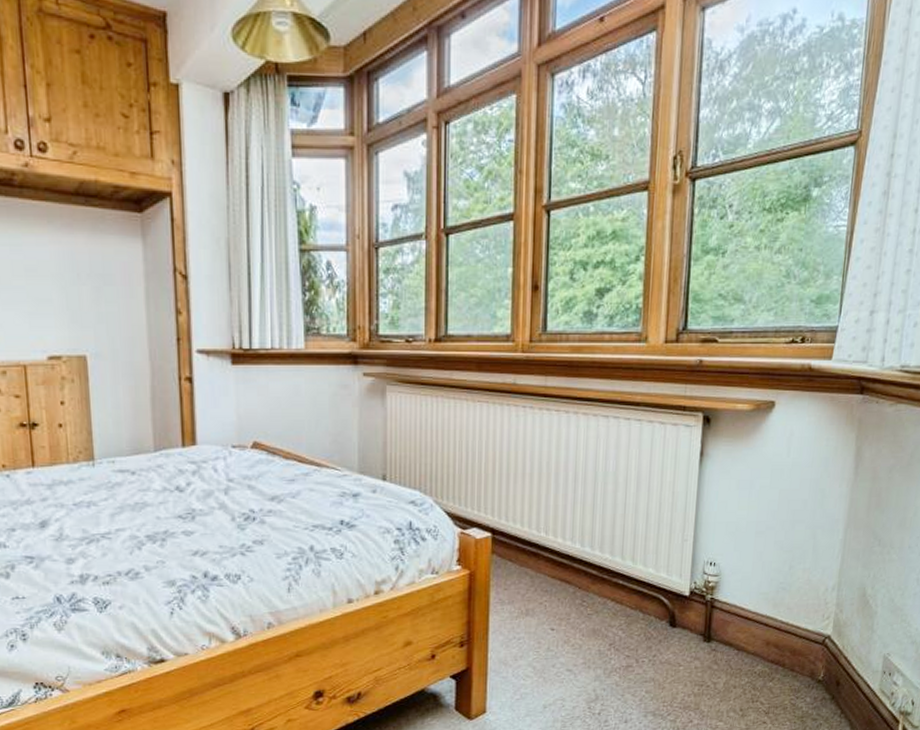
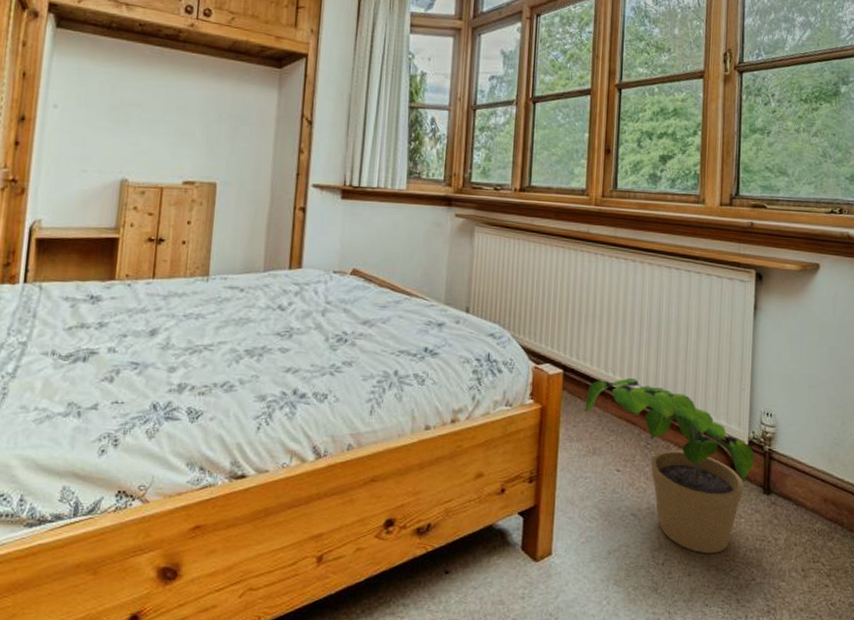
potted plant: none [515,536,696,701] -> present [584,377,754,553]

